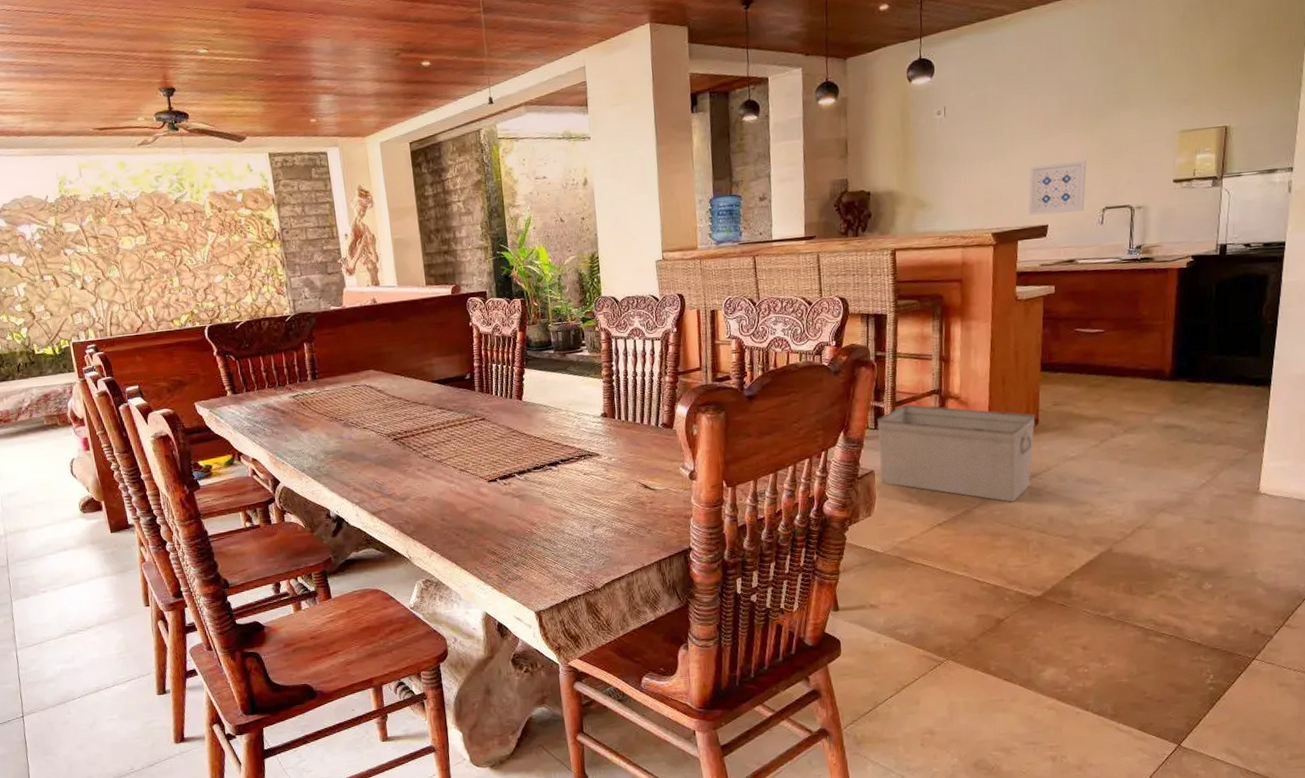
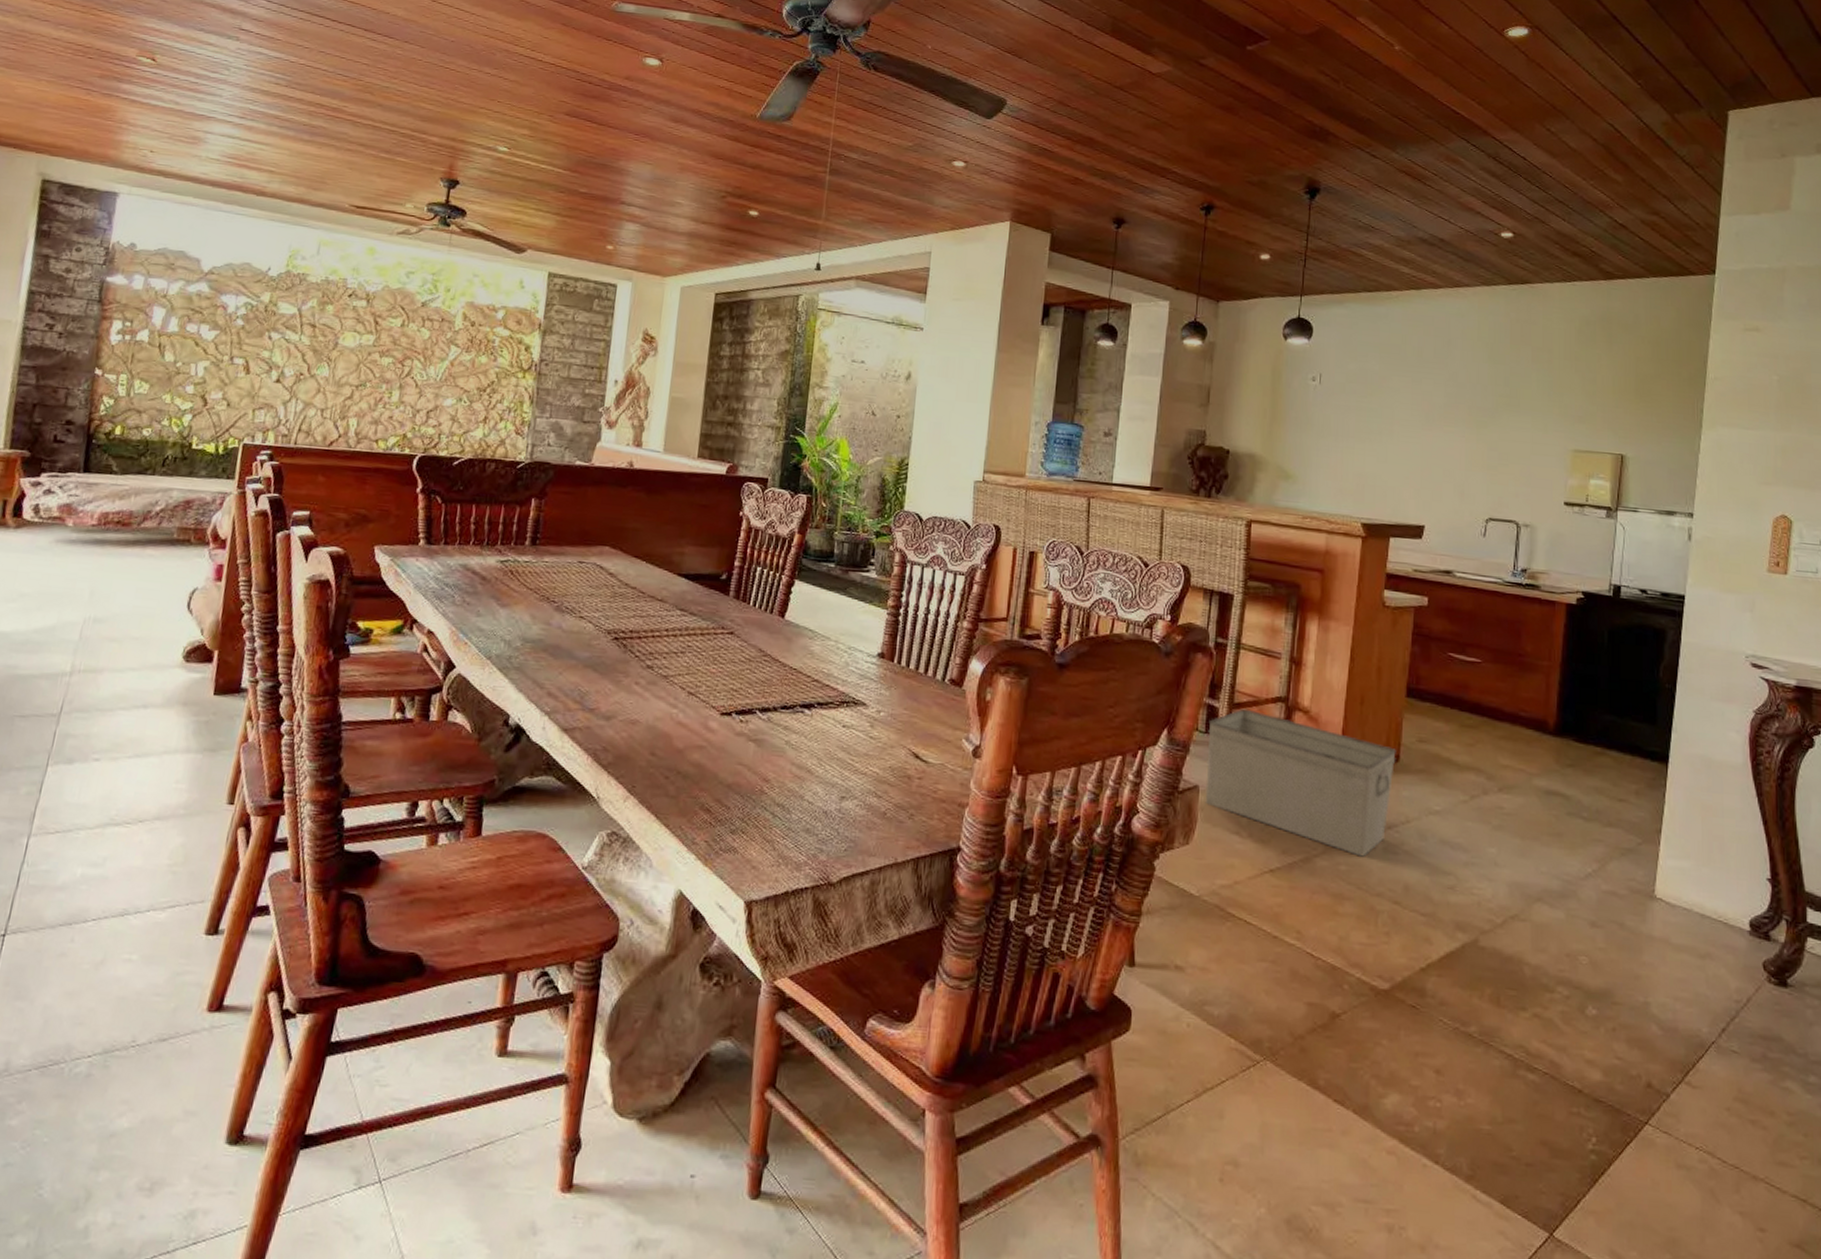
wall art: present [1028,160,1087,216] -> none [1403,456,1470,518]

